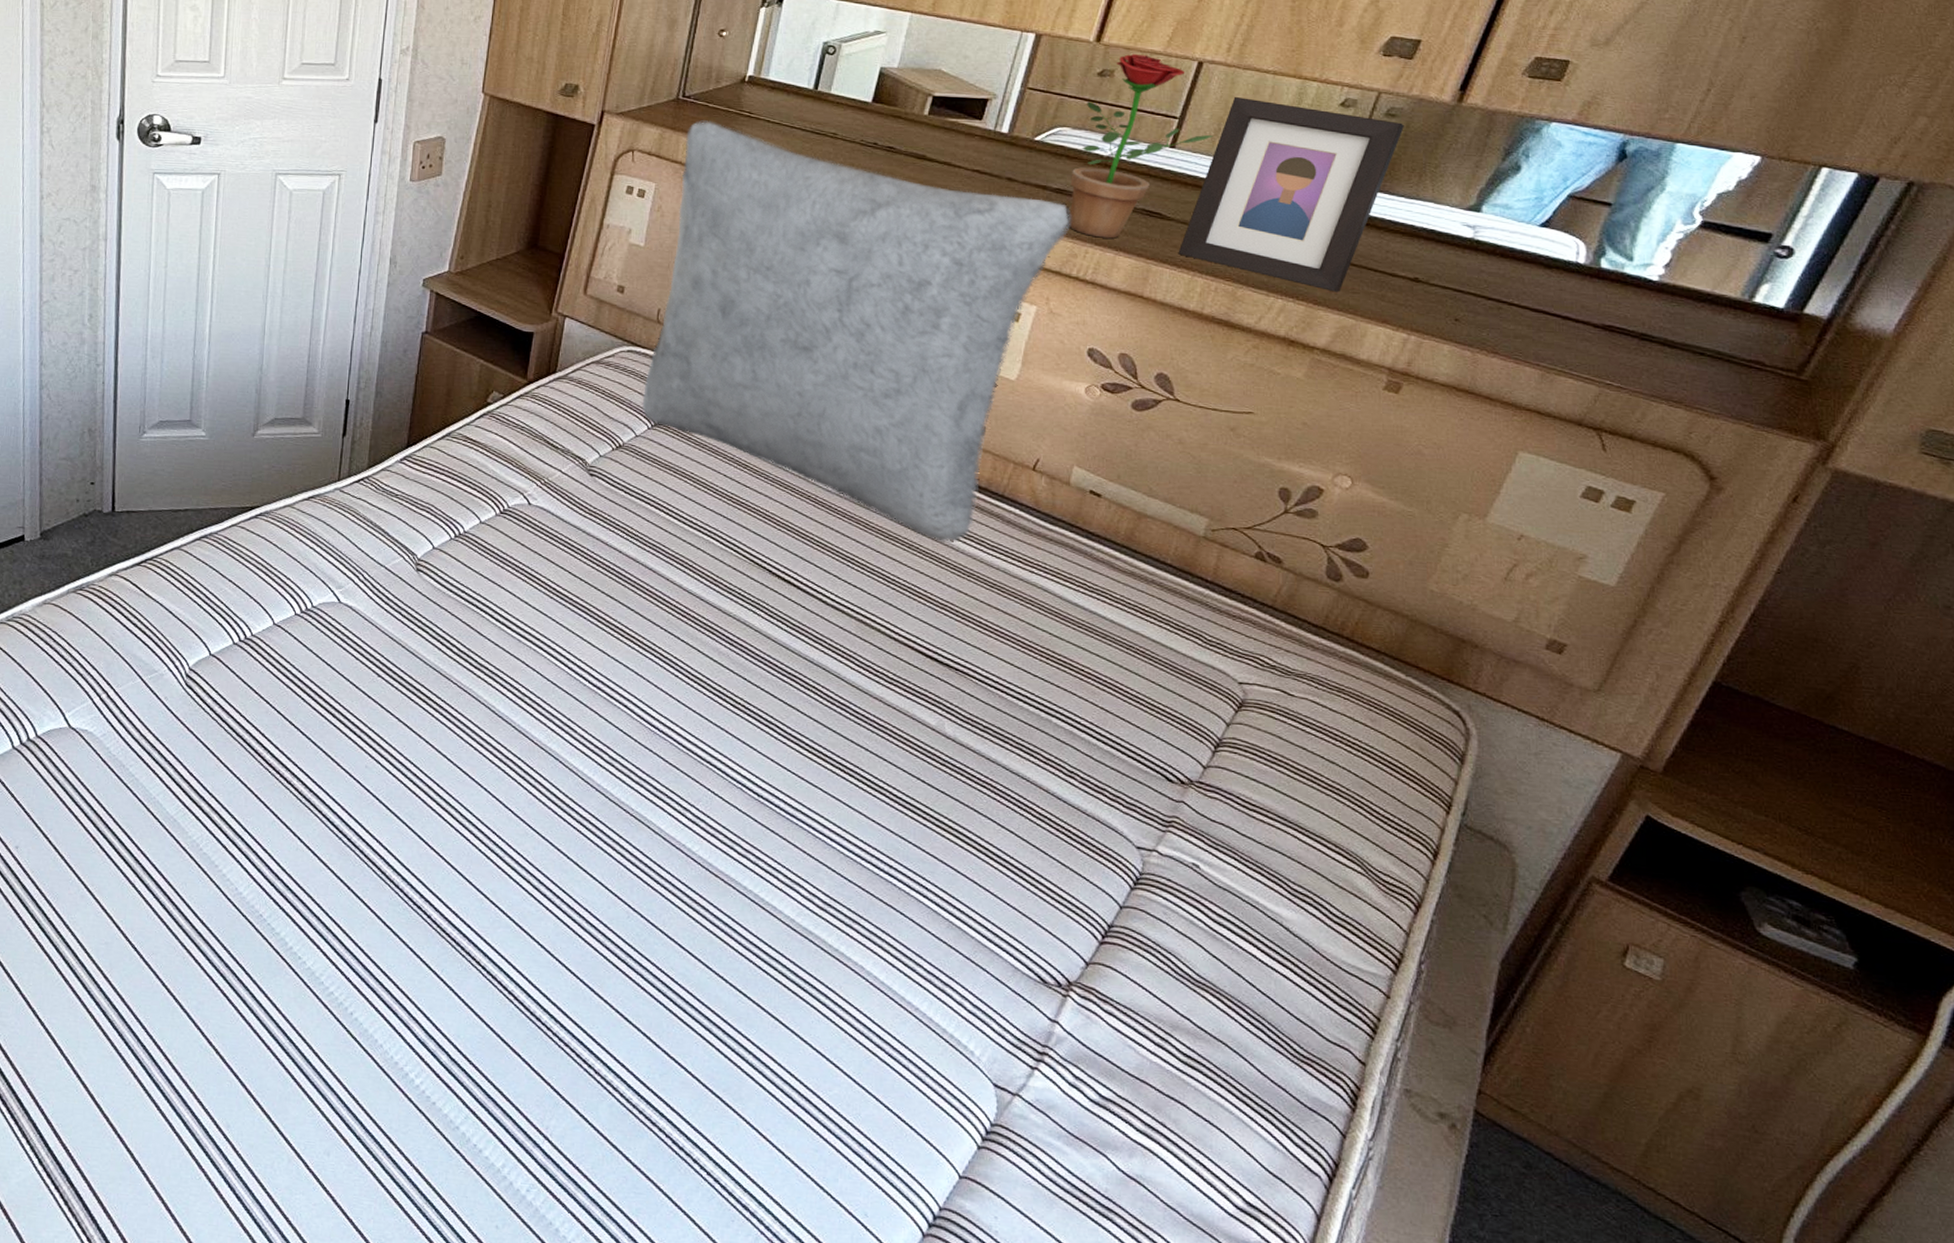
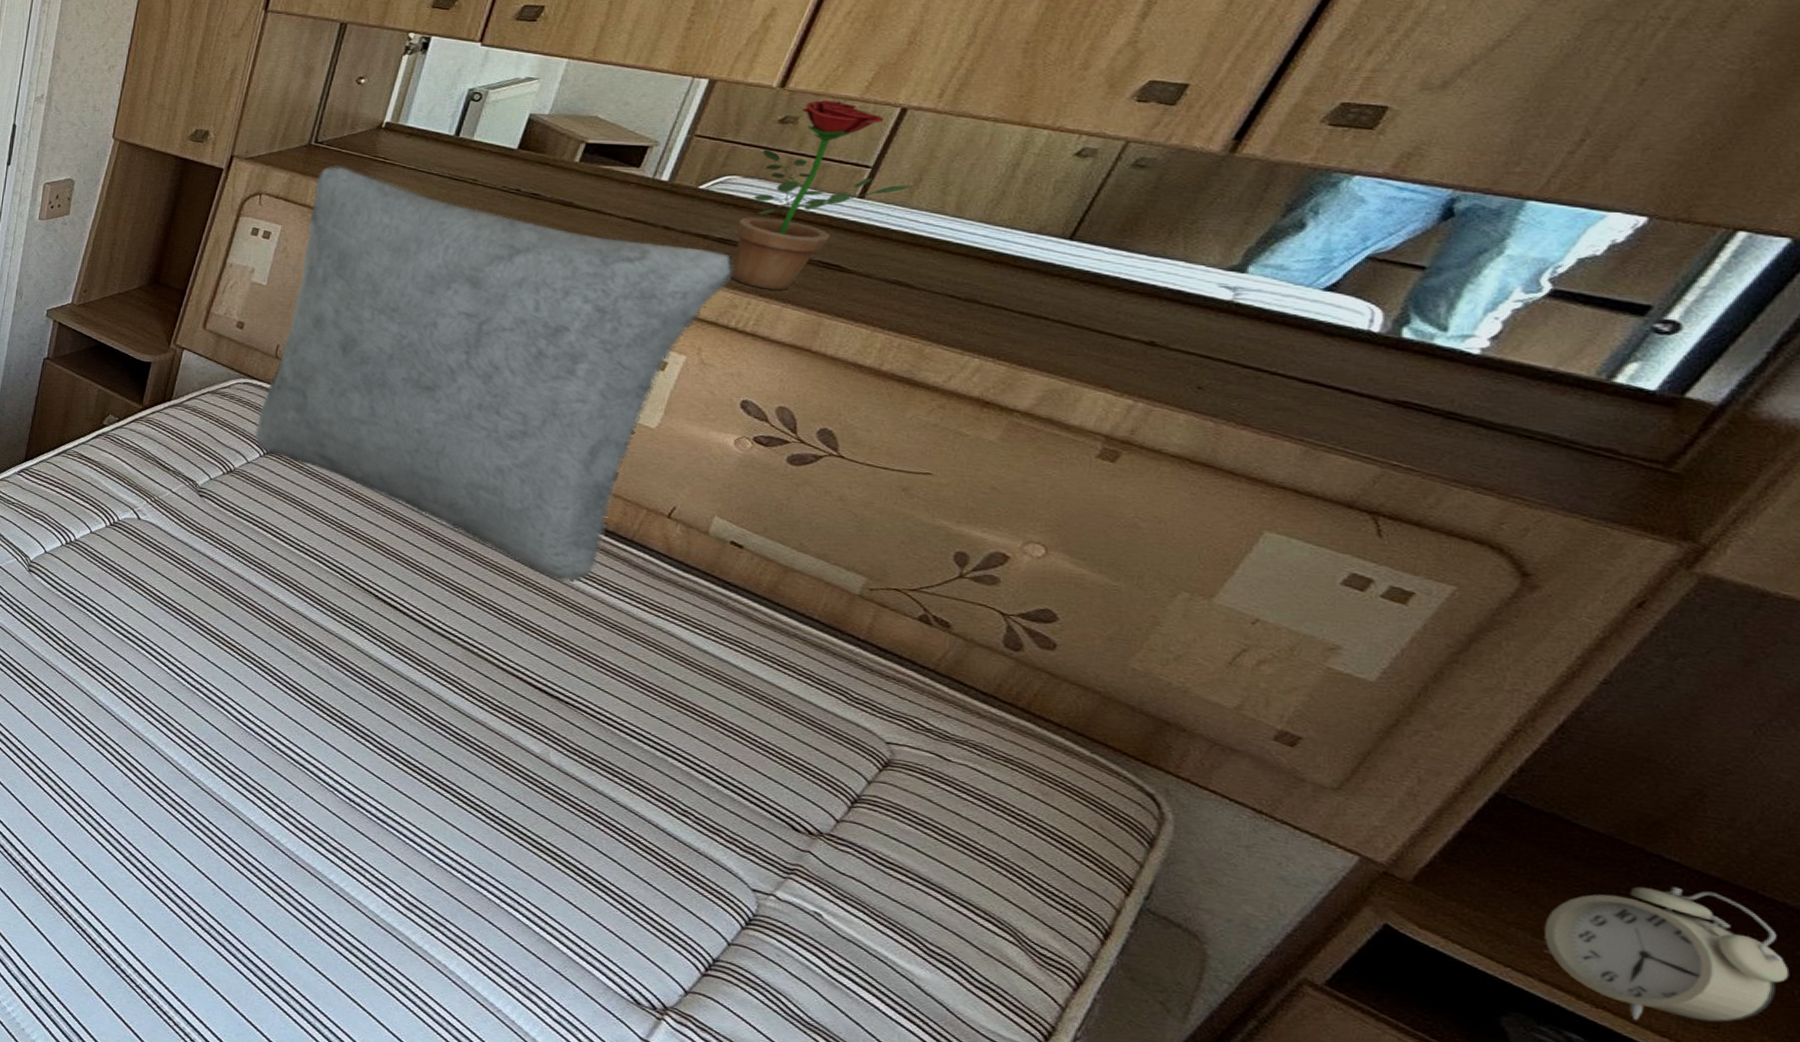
picture frame: present [1178,96,1404,292] -> none [857,144,1156,354]
alarm clock: none [1761,753,1935,881] -> present [1543,886,1790,1023]

